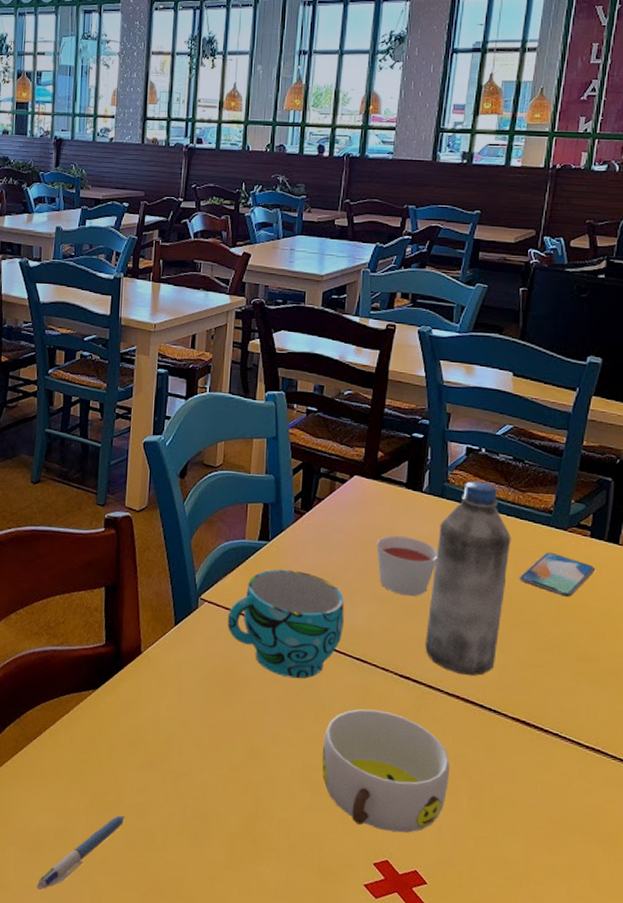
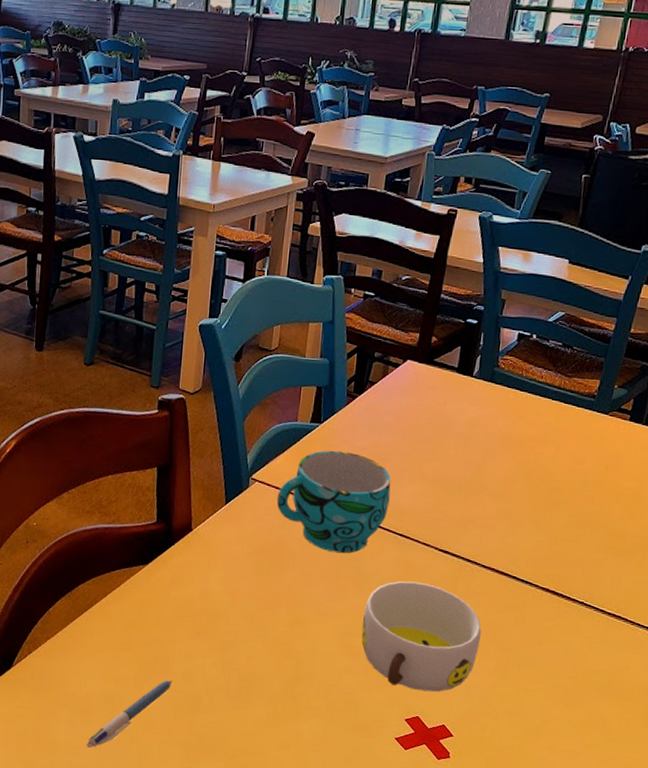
candle: present [376,535,438,596] -> none [425,418,484,476]
water bottle: present [425,481,512,676] -> none [465,366,555,550]
smartphone: present [519,552,596,597] -> none [559,434,632,477]

